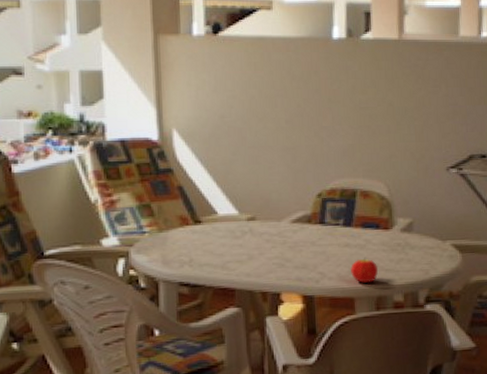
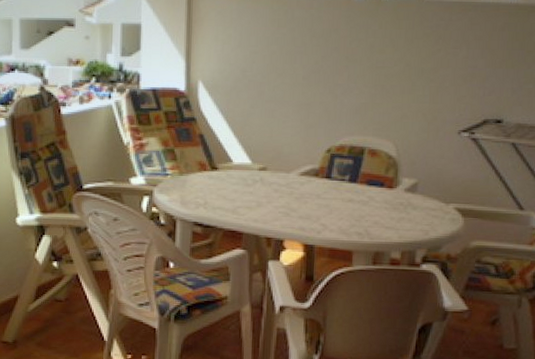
fruit: present [350,257,378,283] -> none [351,213,378,238]

